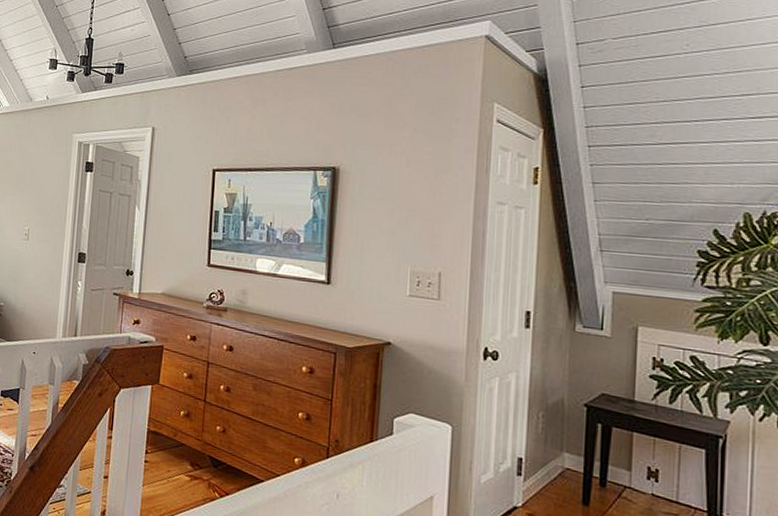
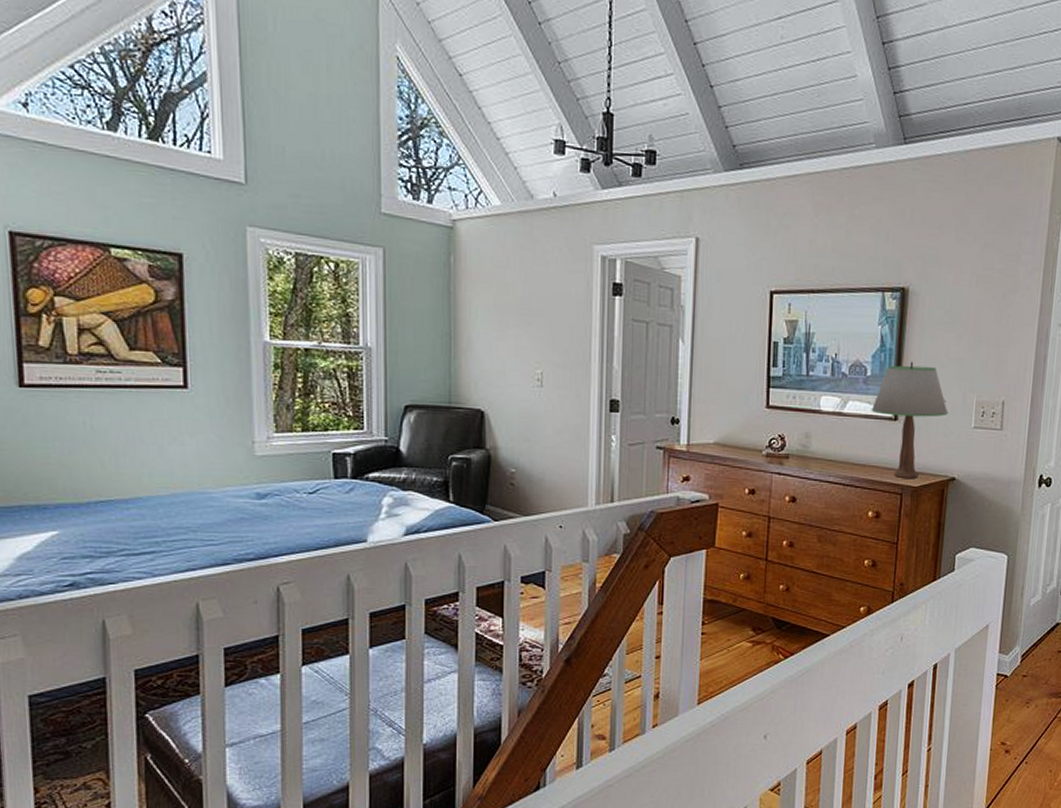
table lamp: none [304,231,382,340] -> present [871,361,948,478]

